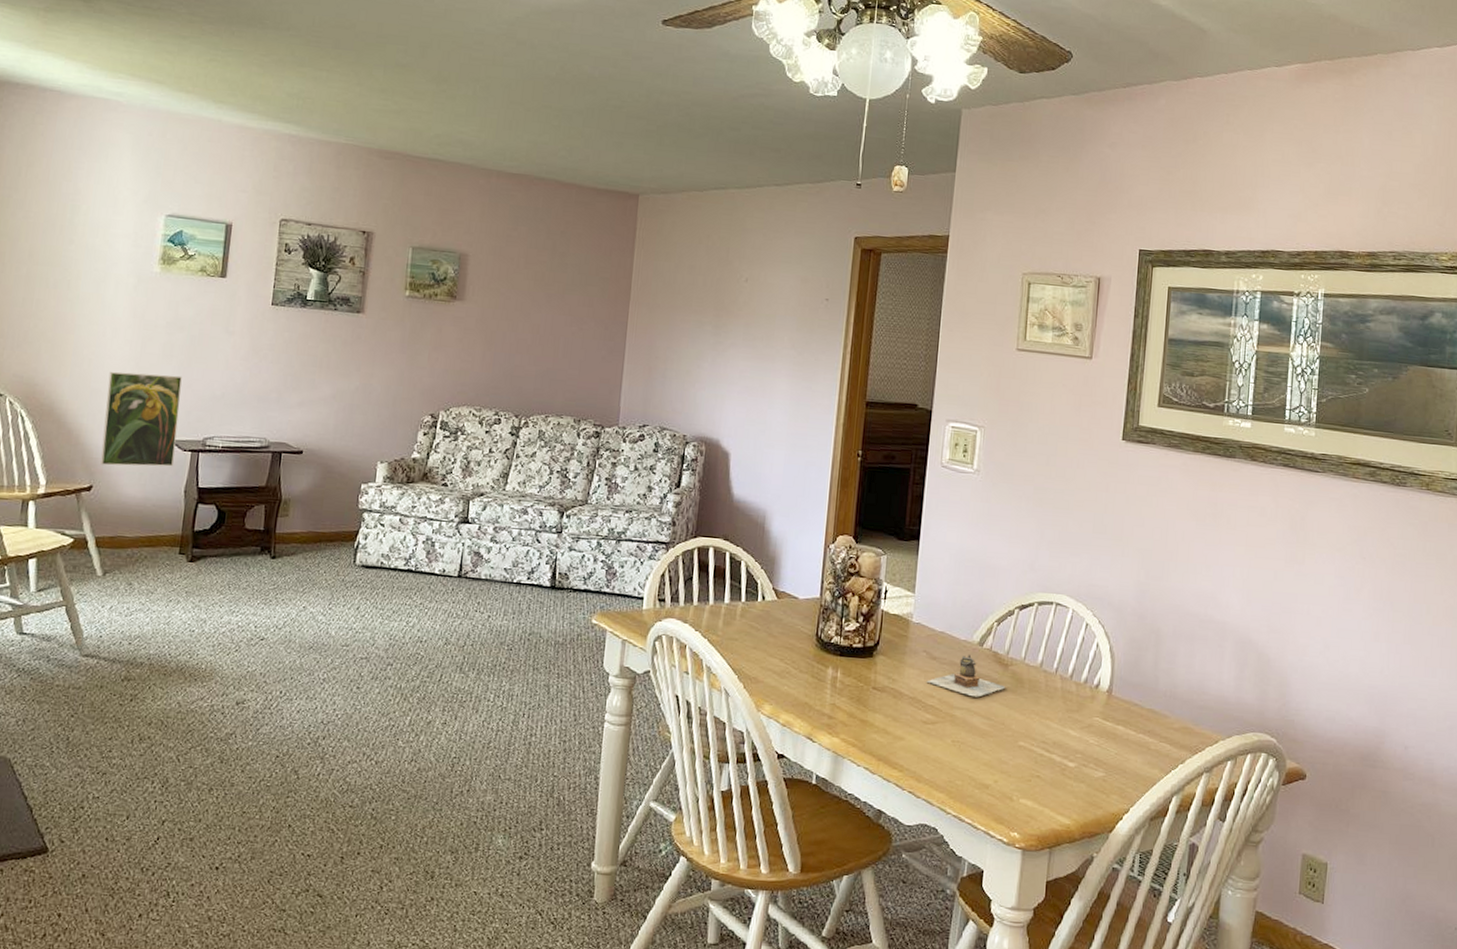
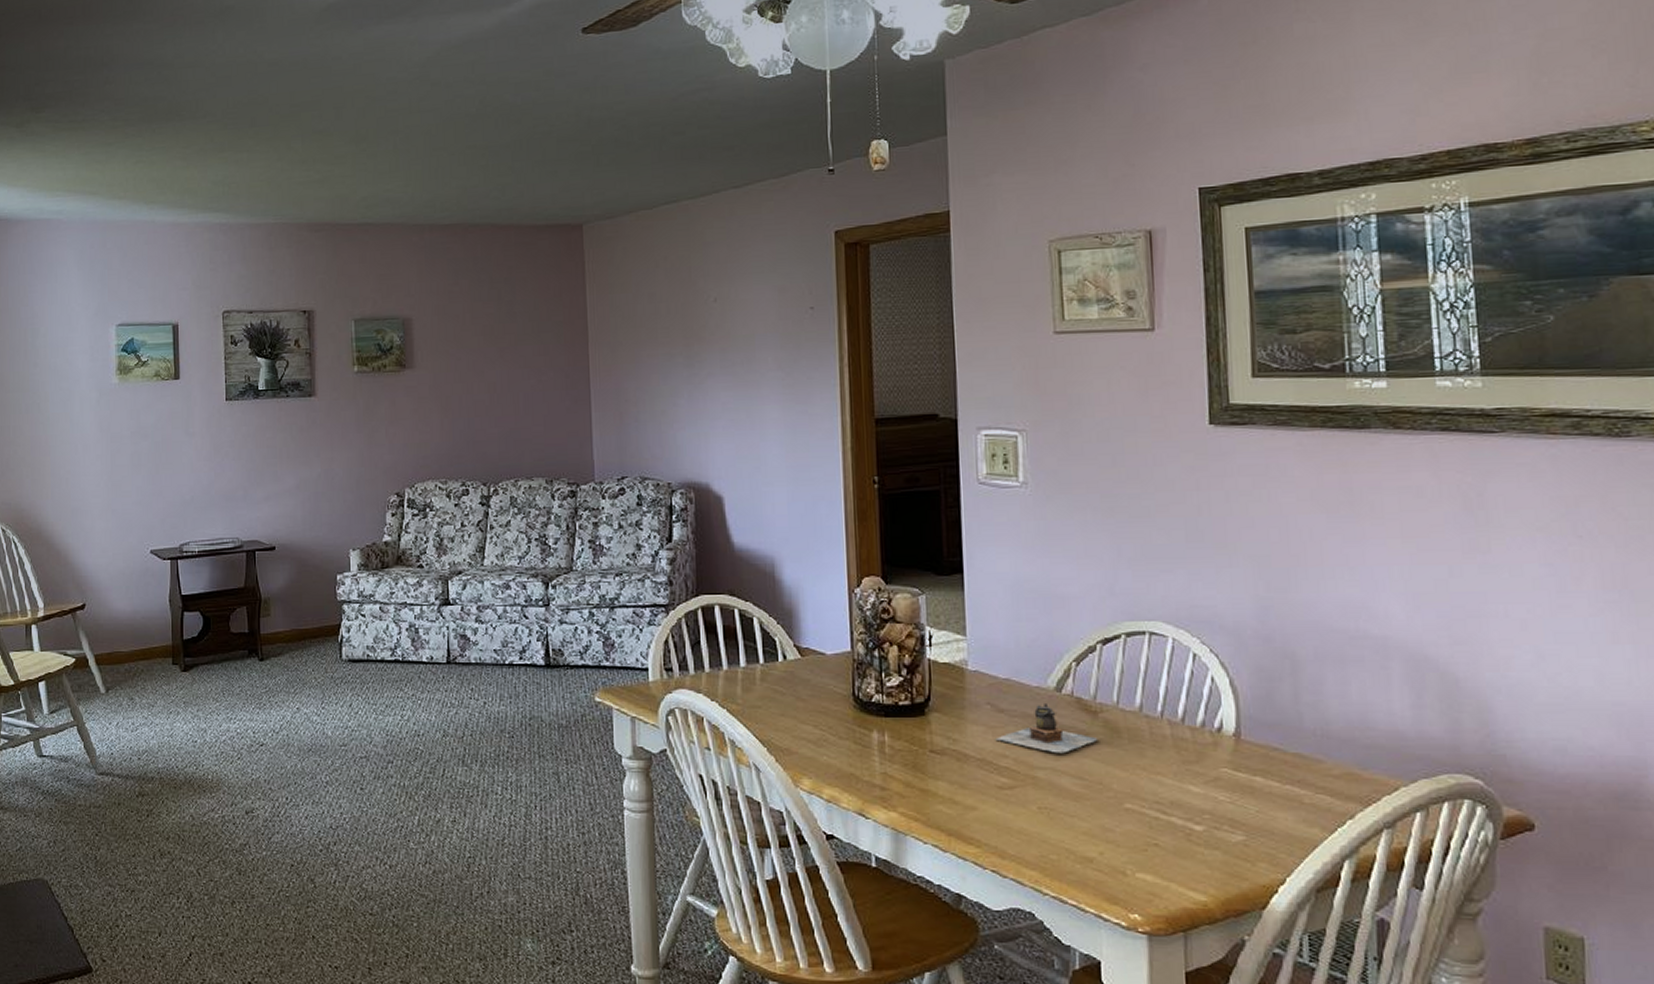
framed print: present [101,371,182,467] -> none [86,484,156,582]

